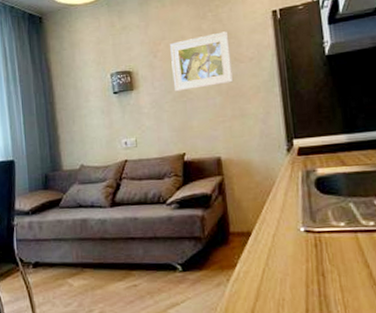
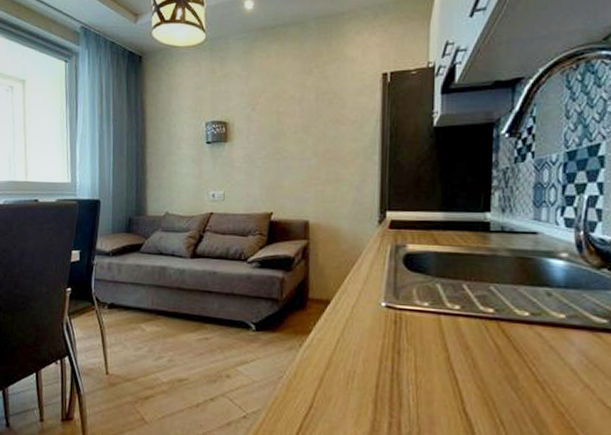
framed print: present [170,31,234,92] -> none [269,90,333,148]

